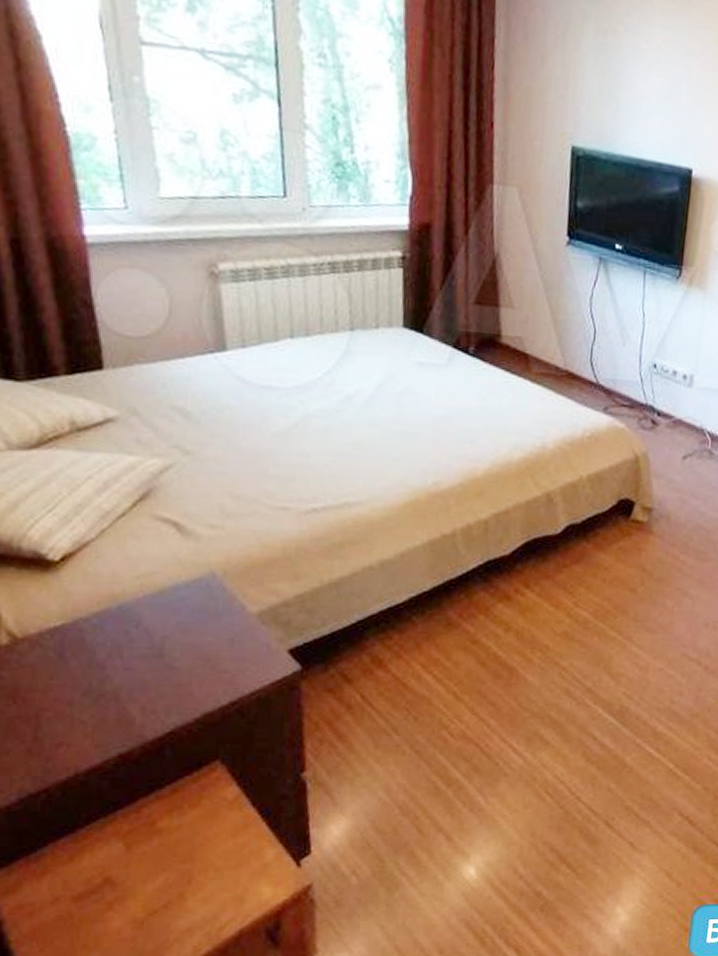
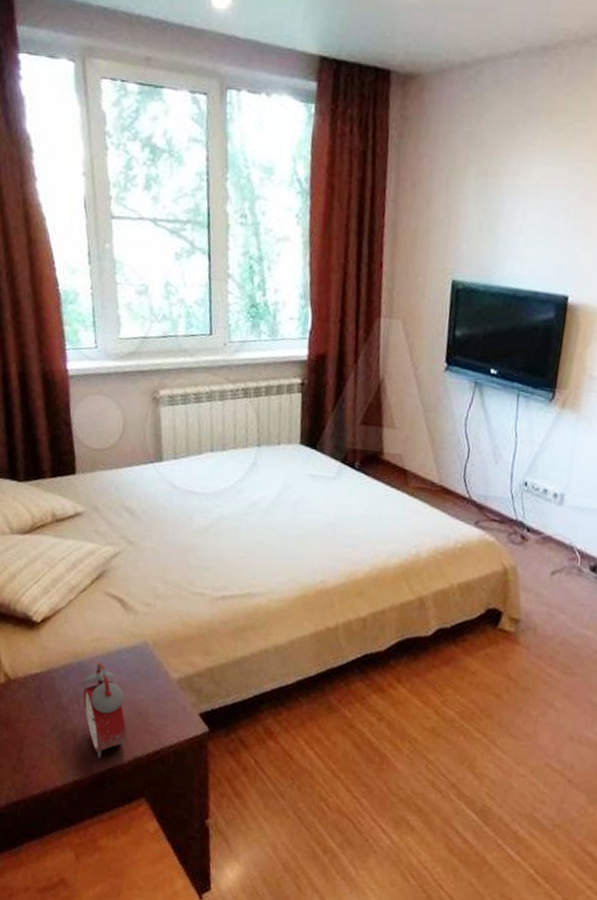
alarm clock: none [126,603,190,722] -> present [83,662,126,759]

